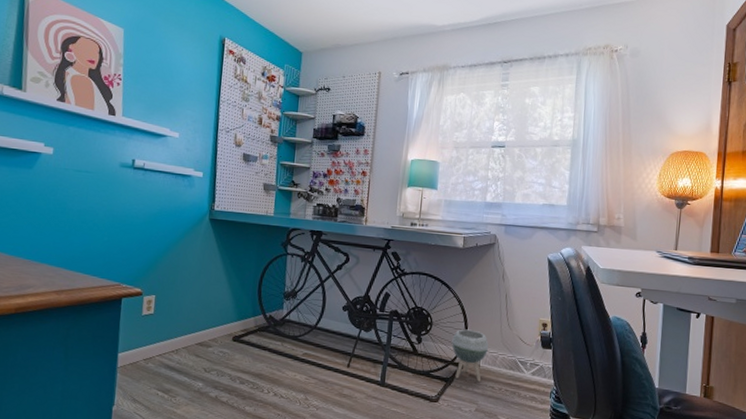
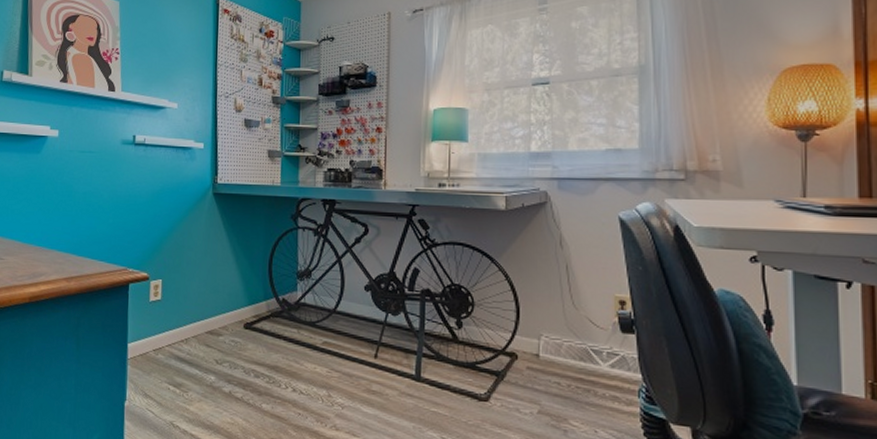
planter: present [452,329,488,382] -> none [501,310,548,376]

